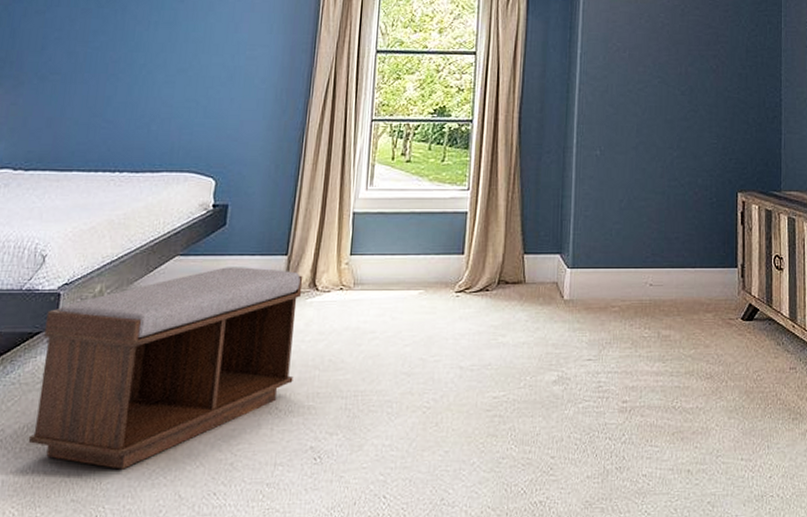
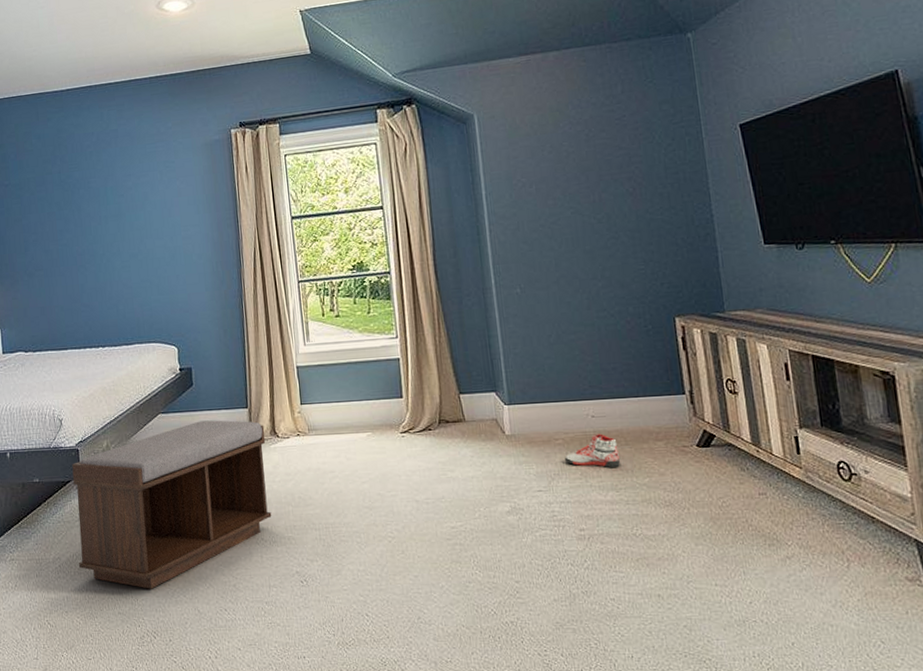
sneaker: none [618,303,670,337] -> present [565,434,620,467]

